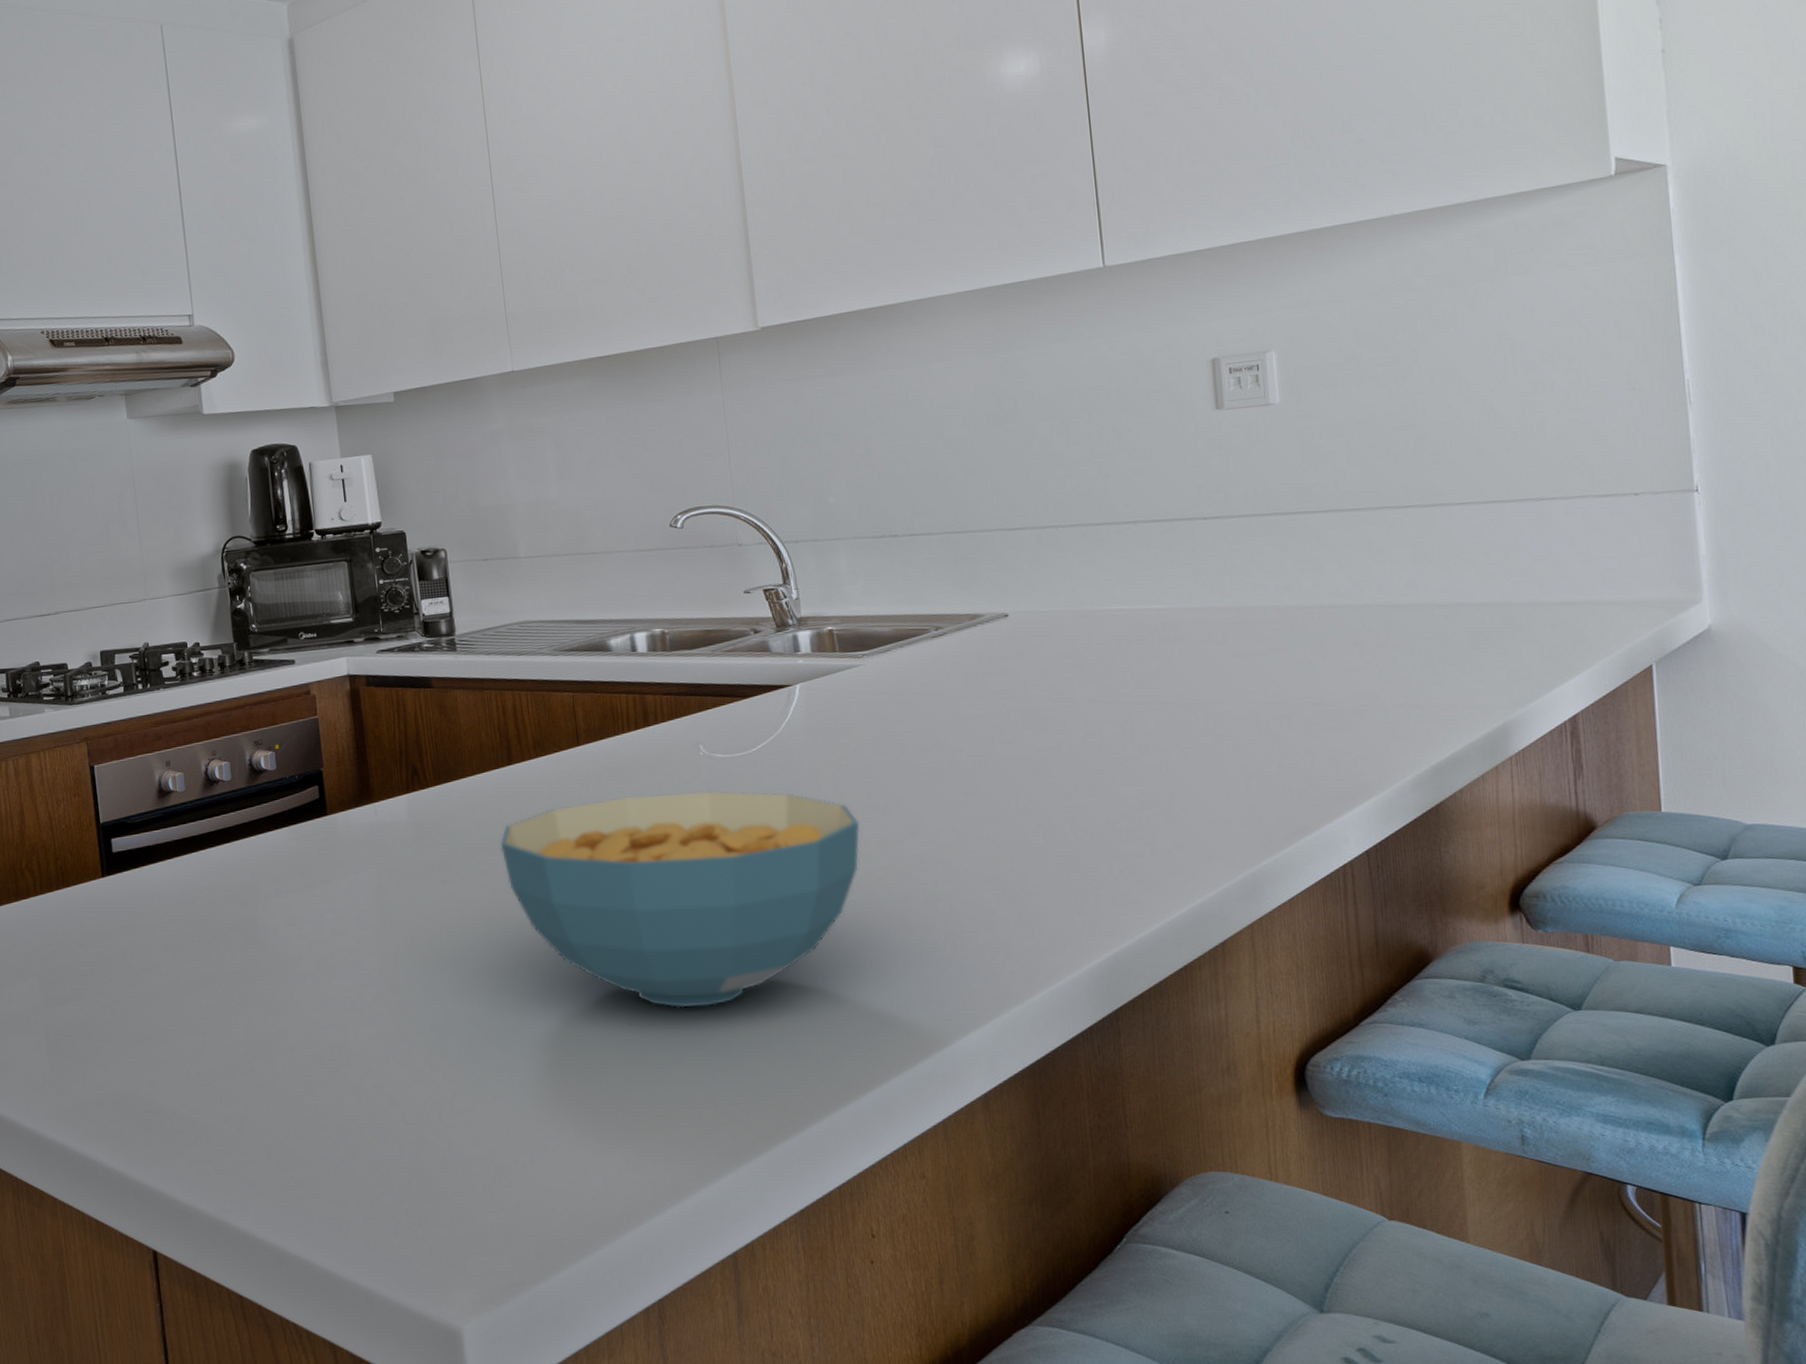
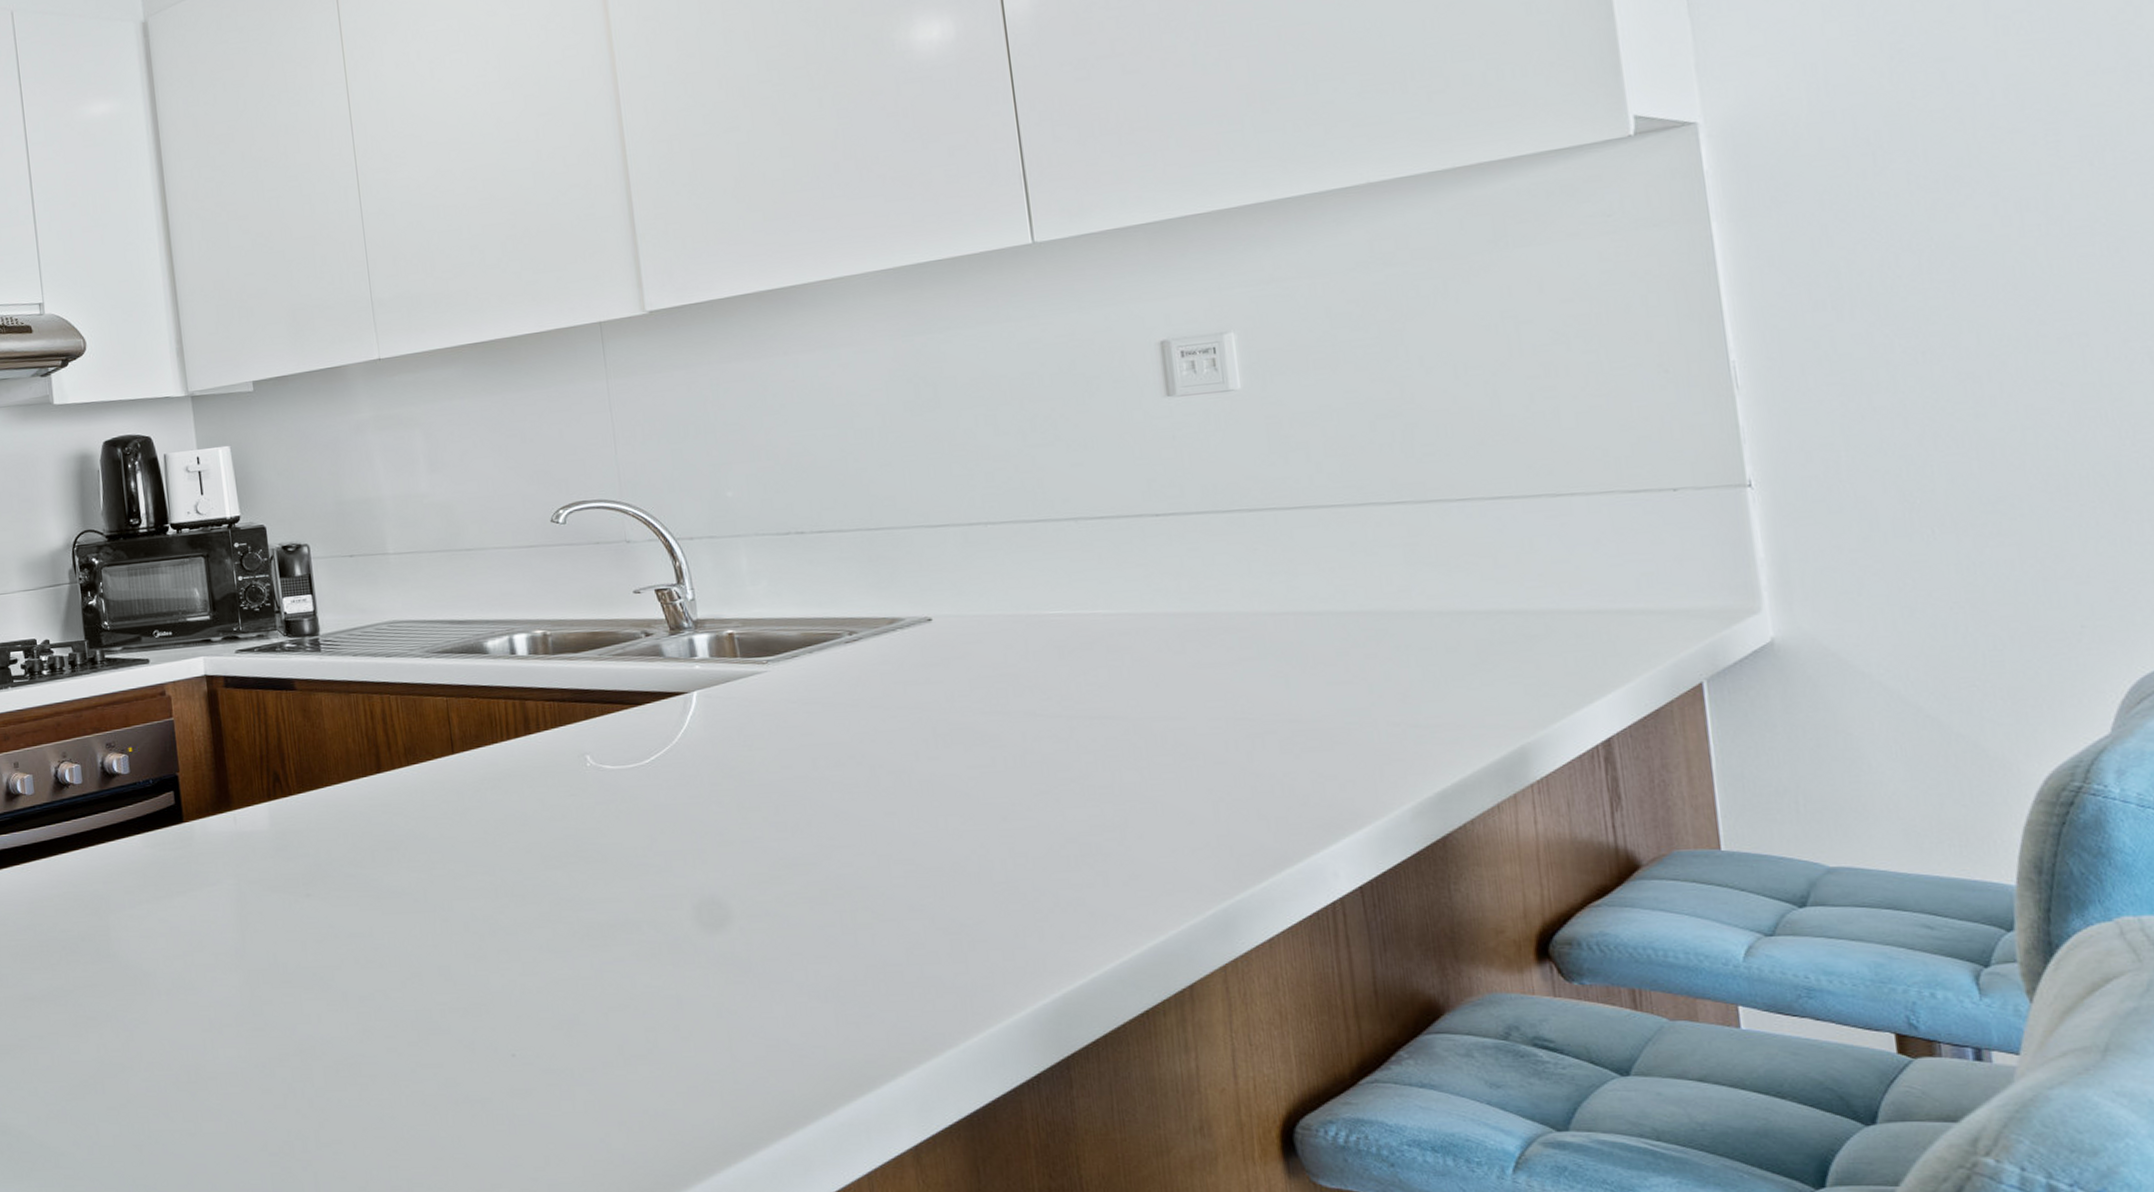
cereal bowl: present [499,790,860,1009] -> none [368,804,768,1040]

